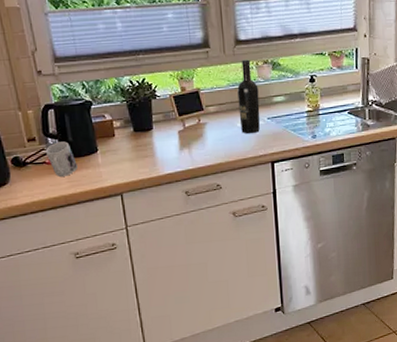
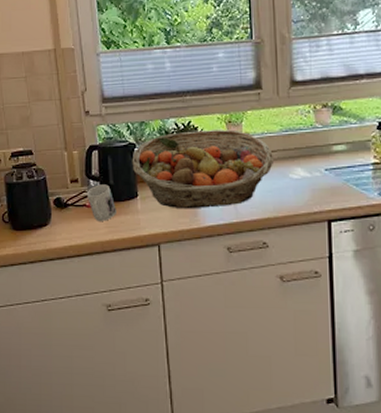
fruit basket: none [89,85,224,160] -> present [132,130,275,209]
wine bottle: present [237,59,260,134] -> none [291,102,317,187]

